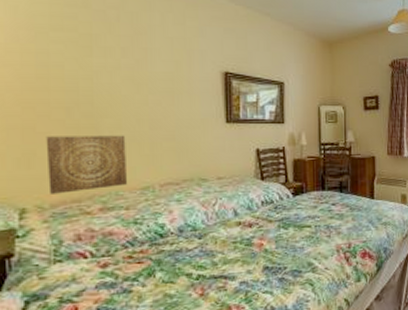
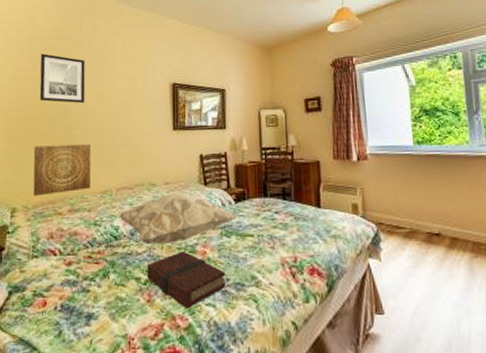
wall art: none [45,22,114,88] -> present [39,53,86,104]
decorative pillow: none [164,188,294,240] -> present [119,194,237,244]
book: none [199,244,283,299] -> present [147,250,226,309]

